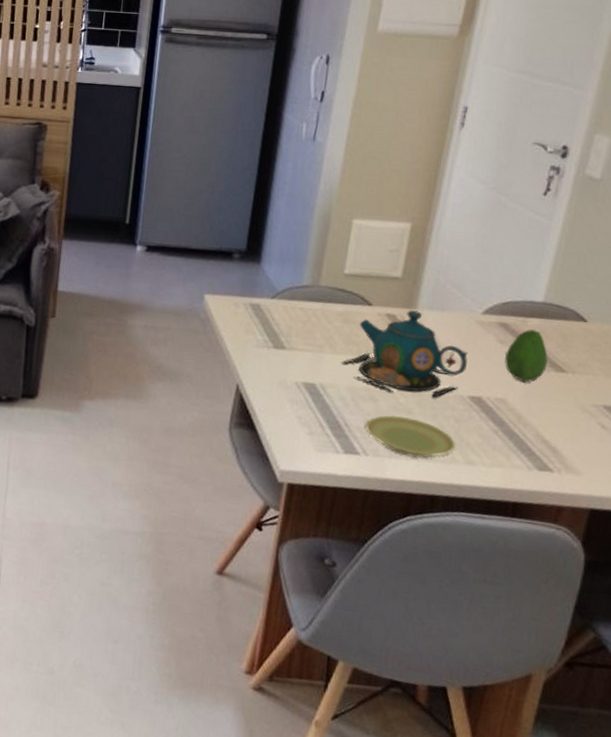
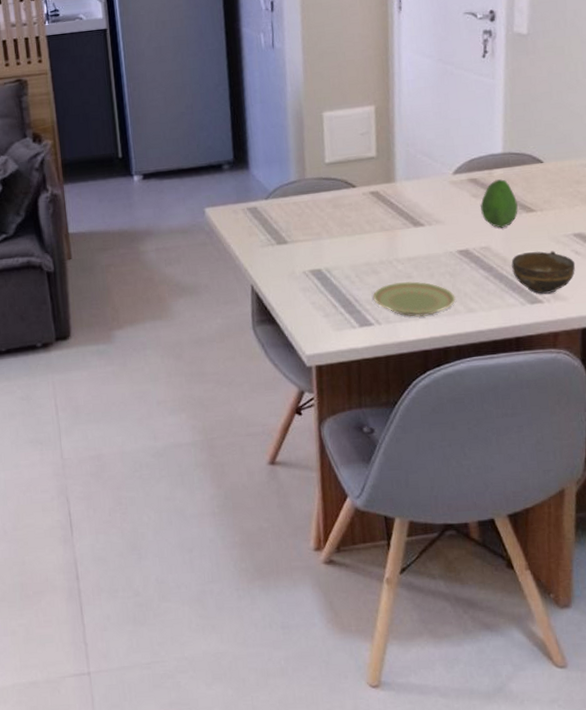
teapot: present [341,310,468,398] -> none [340,183,450,263]
cup: none [526,414,599,464] -> present [511,250,576,294]

